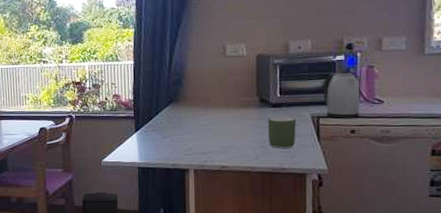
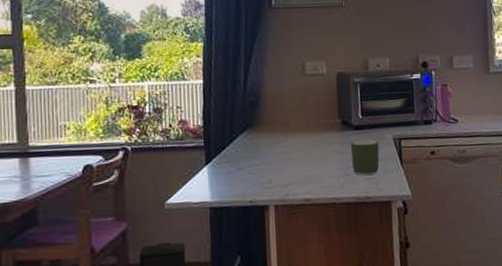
kettle: present [324,71,361,119] -> none [403,90,438,140]

